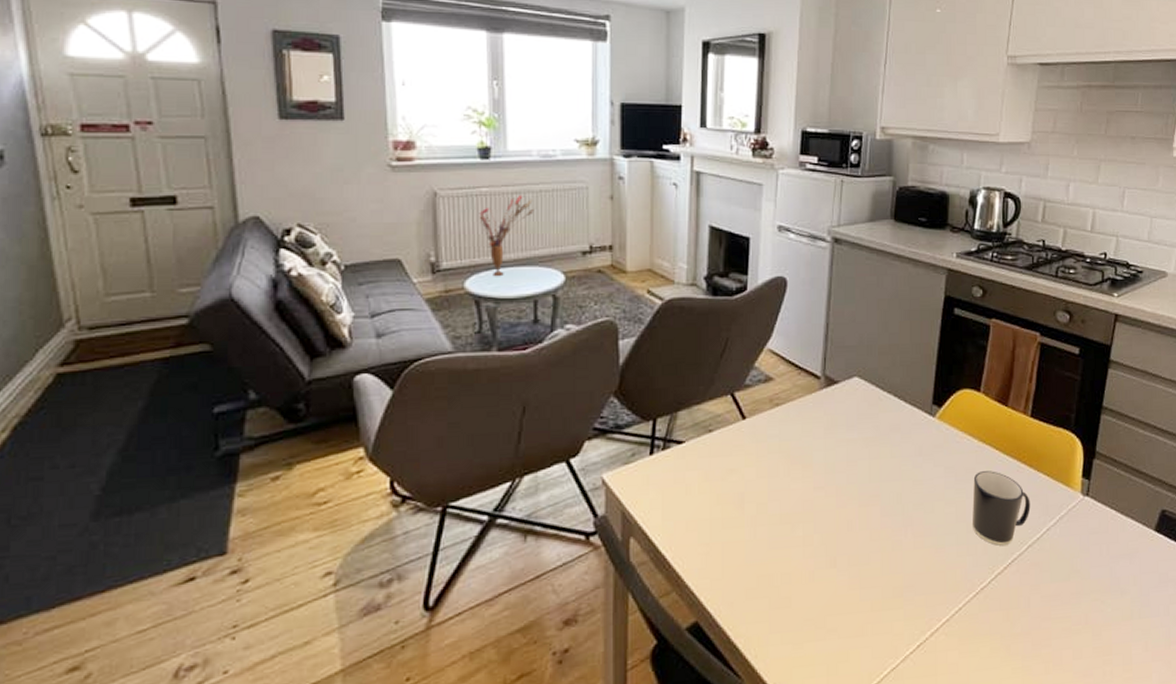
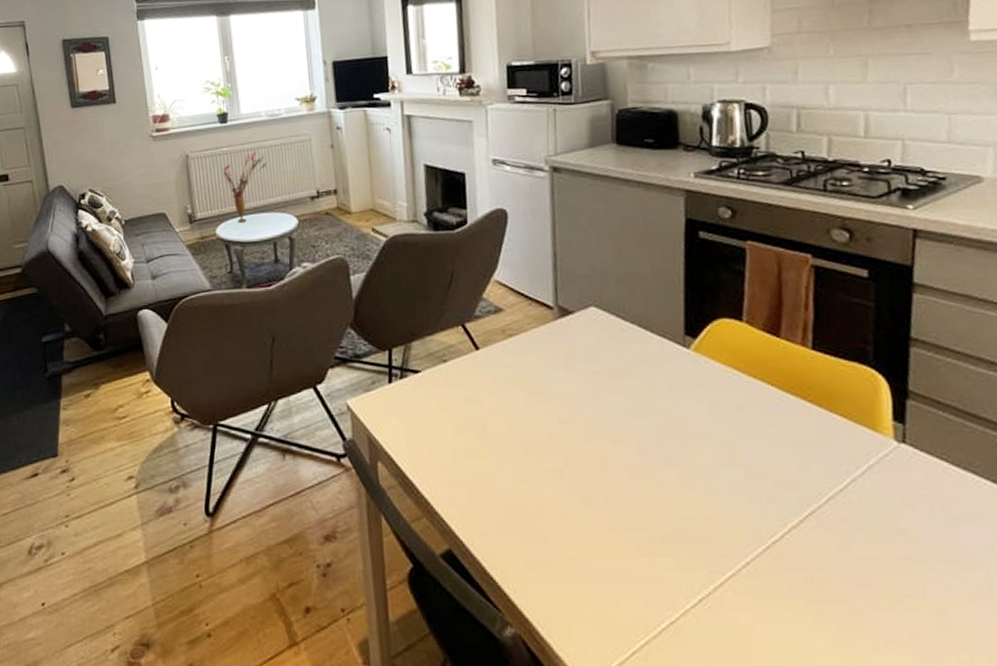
mug: present [971,471,1031,546] -> none [746,409,827,495]

